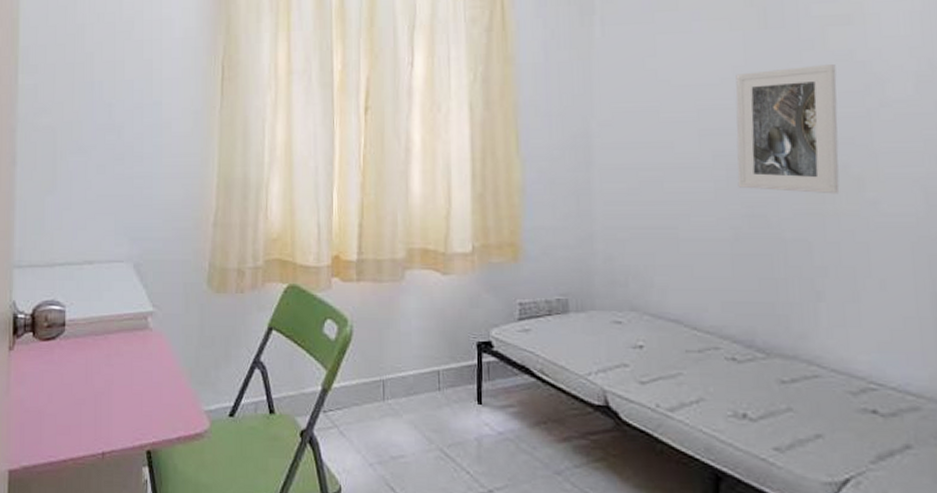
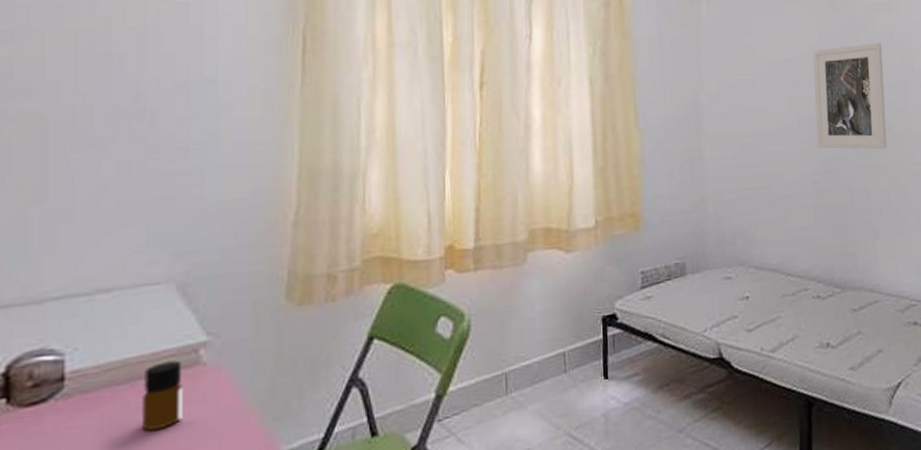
bottle: none [110,323,137,374] -> present [141,360,183,431]

